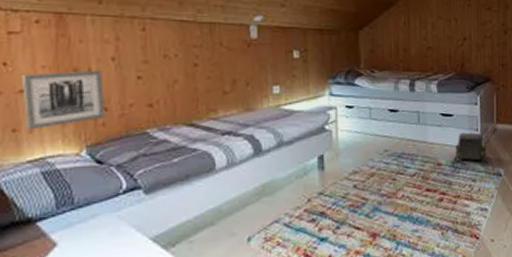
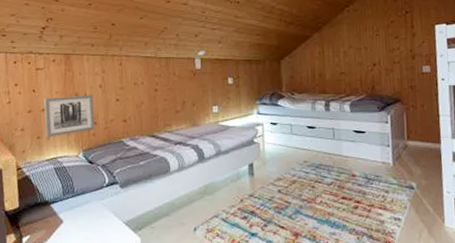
shoulder bag: present [452,132,488,166] -> none [365,148,401,179]

